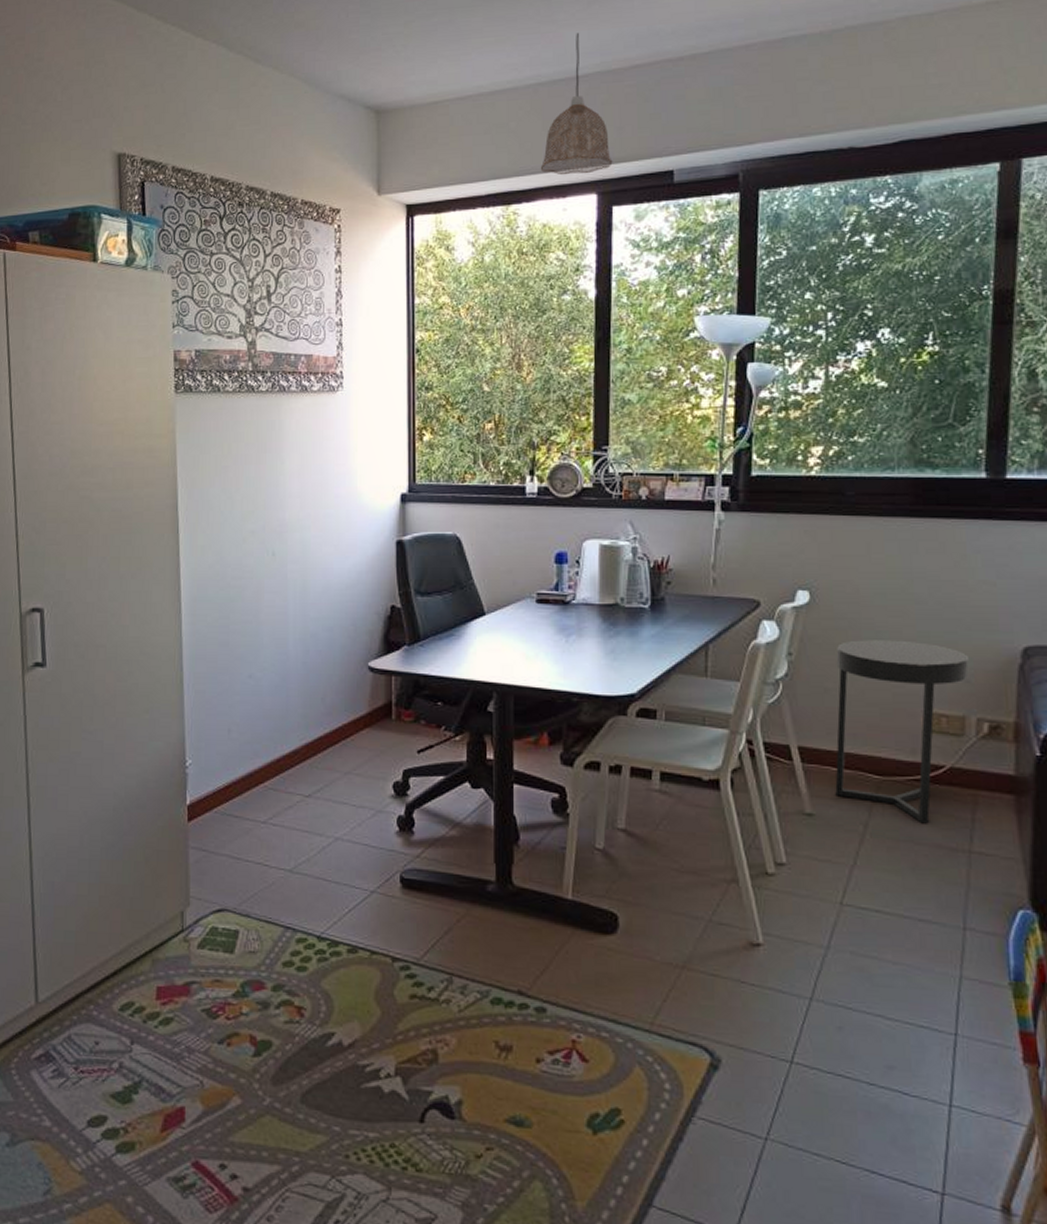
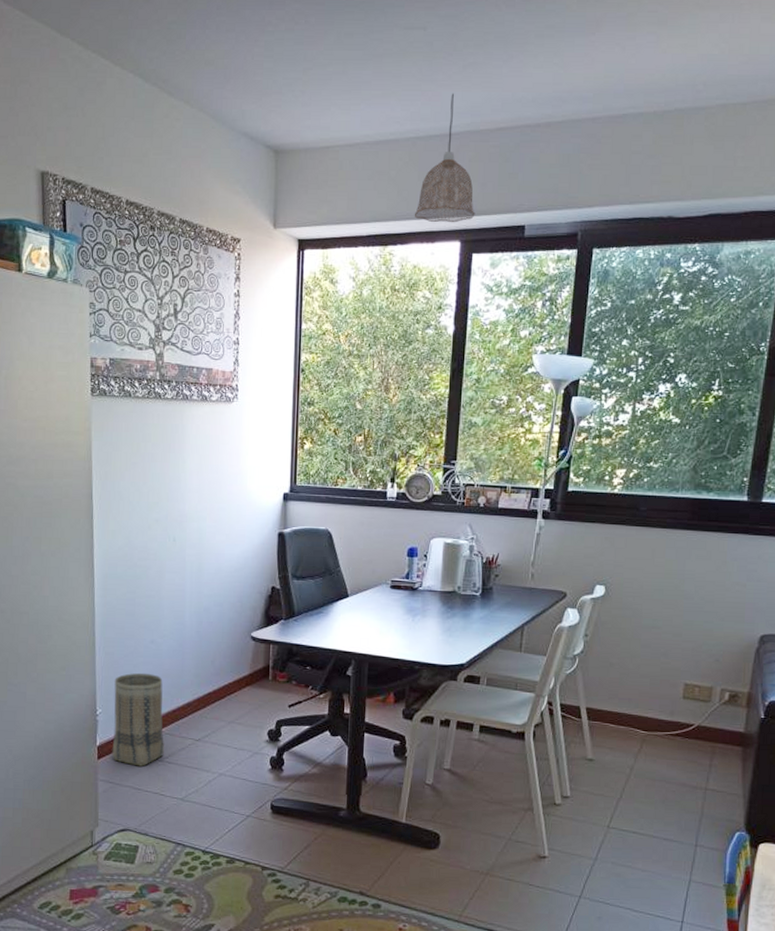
basket: none [205,714,267,830] -> present [112,672,164,767]
side table: present [835,640,969,824] -> none [611,626,719,768]

